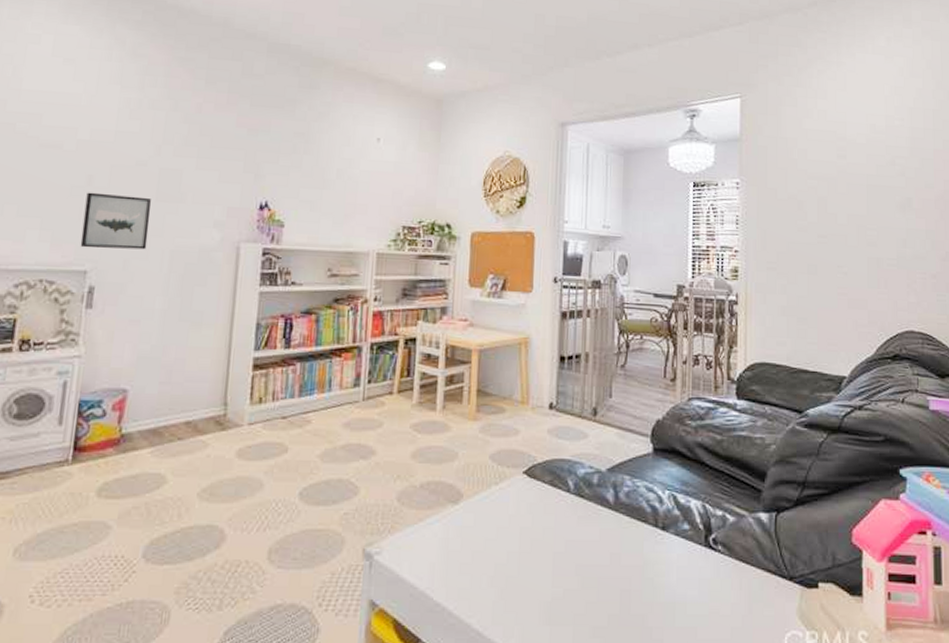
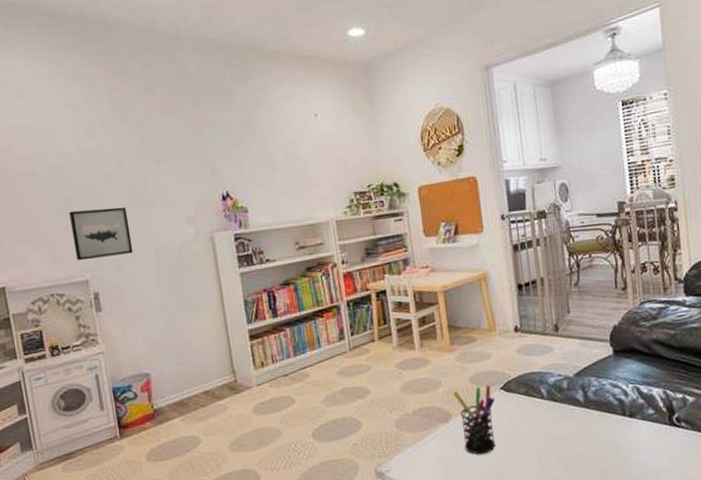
pen holder: none [469,466,515,549] -> present [453,385,496,455]

